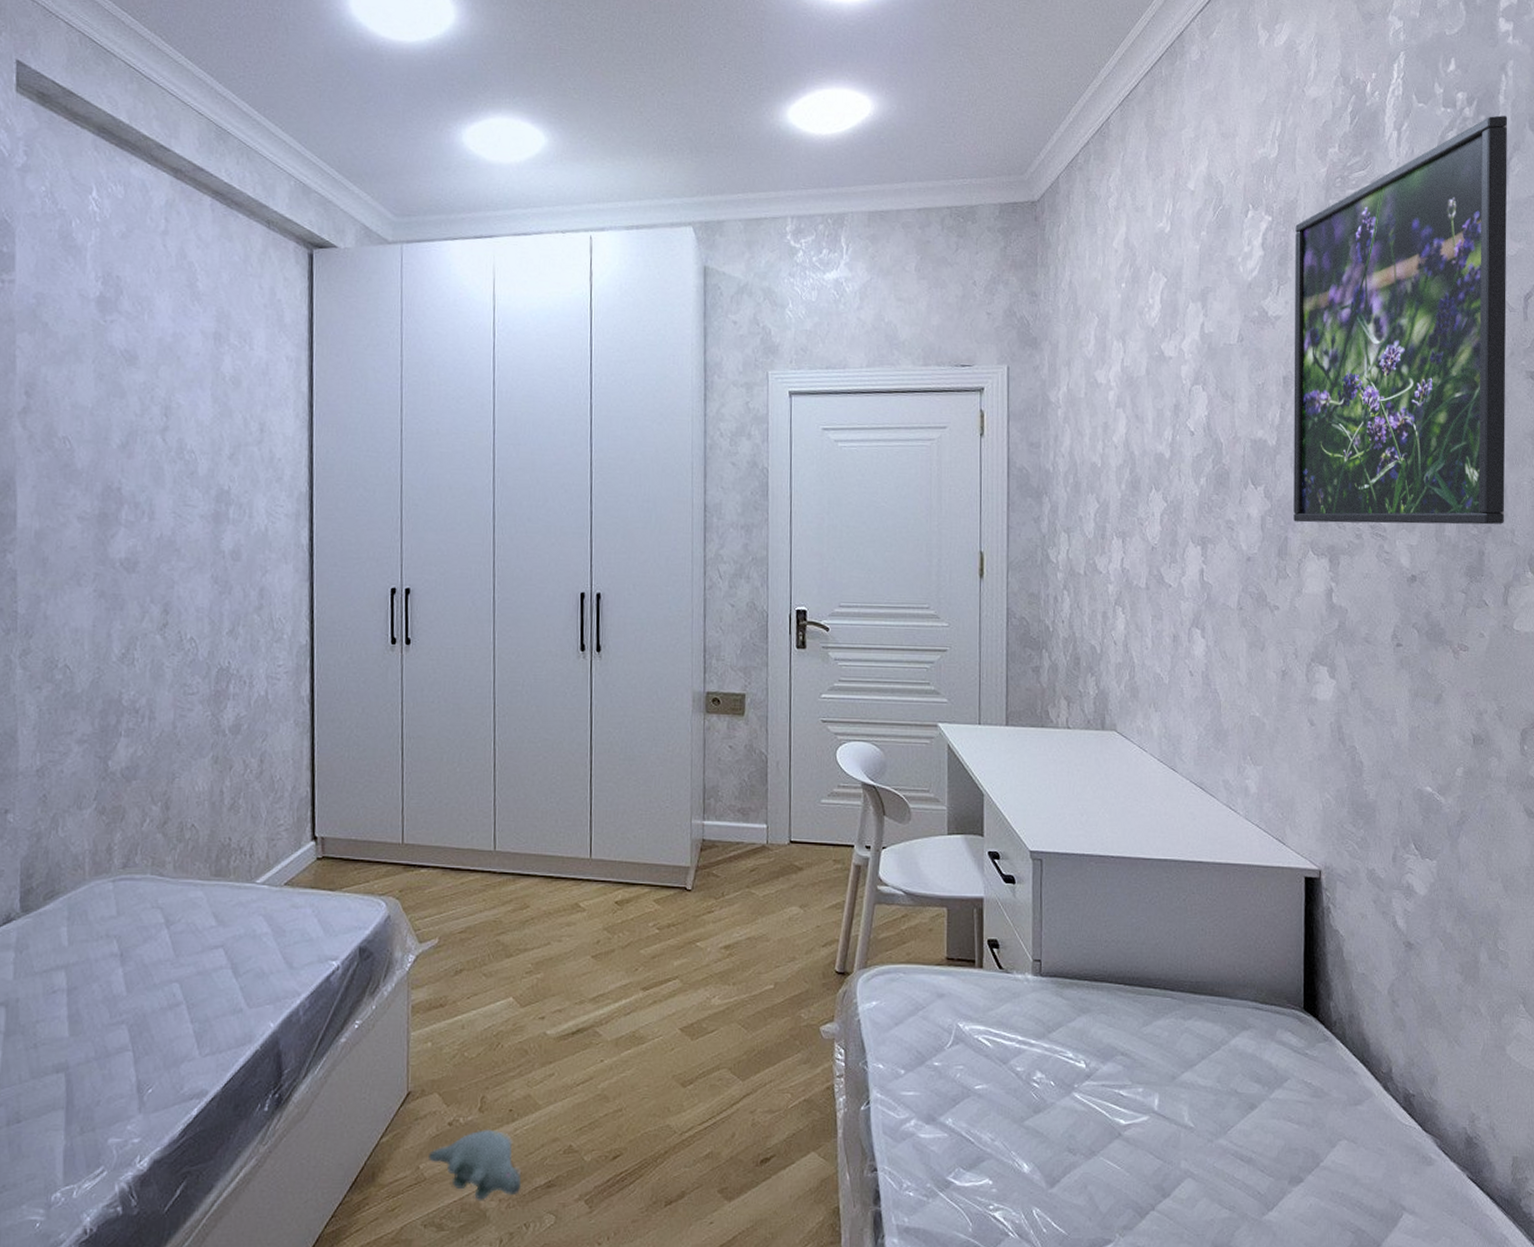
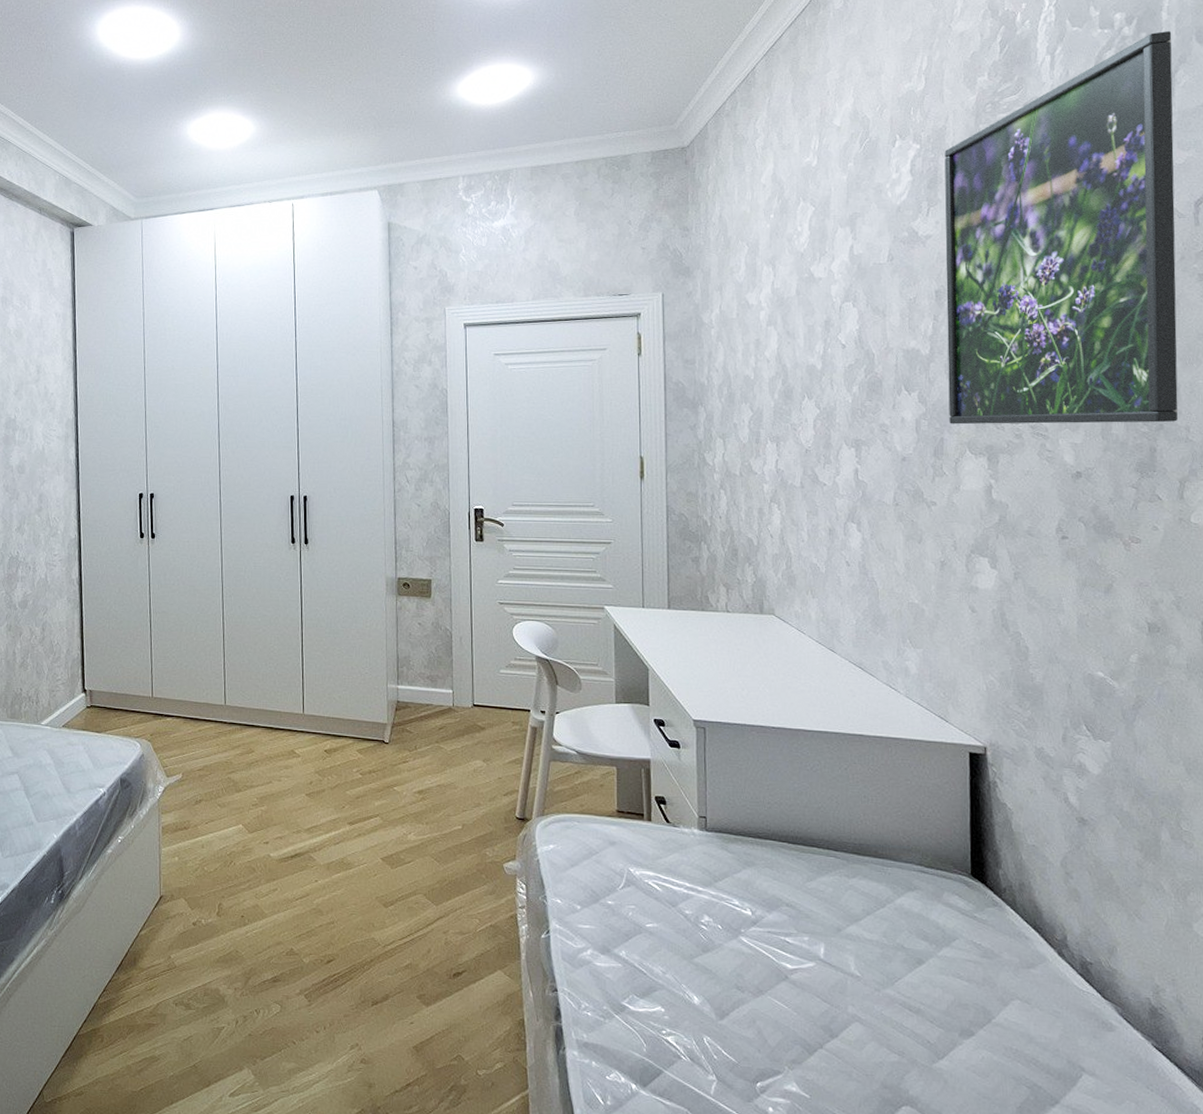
plush toy: present [429,1129,522,1200] -> none [178,930,253,987]

